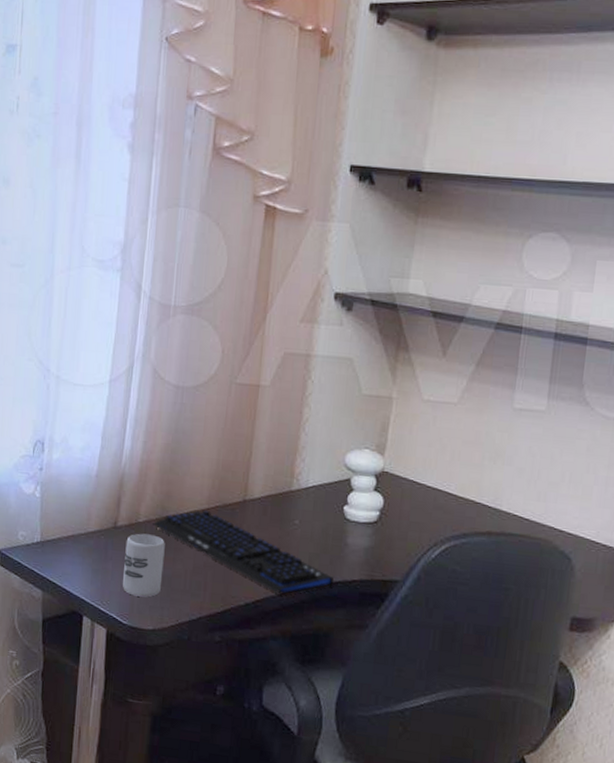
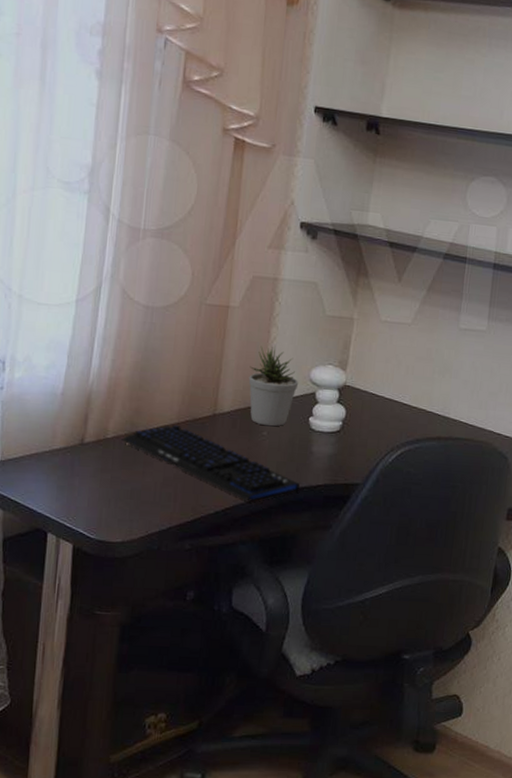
cup: present [122,533,165,598] -> none [89,449,135,511]
potted plant: none [279,426,333,515] -> present [248,345,299,427]

